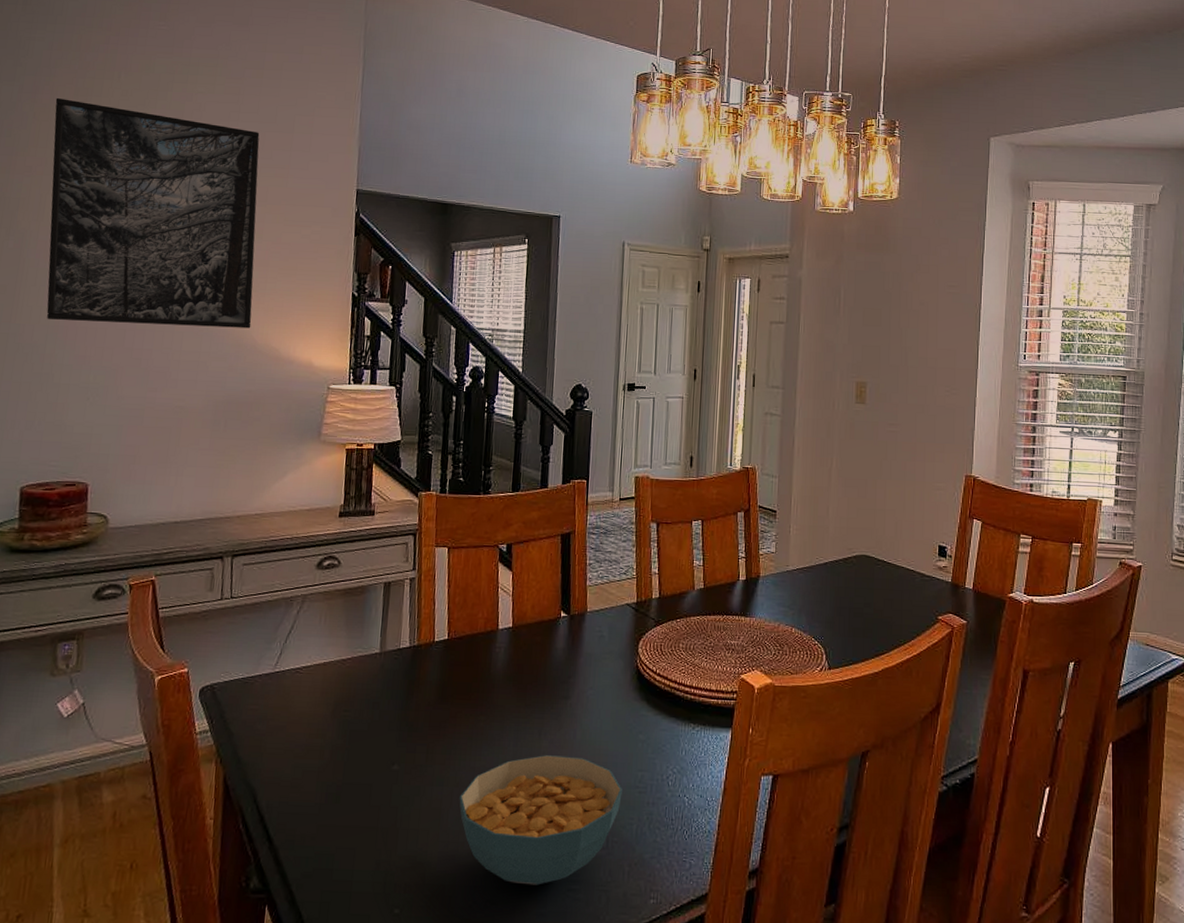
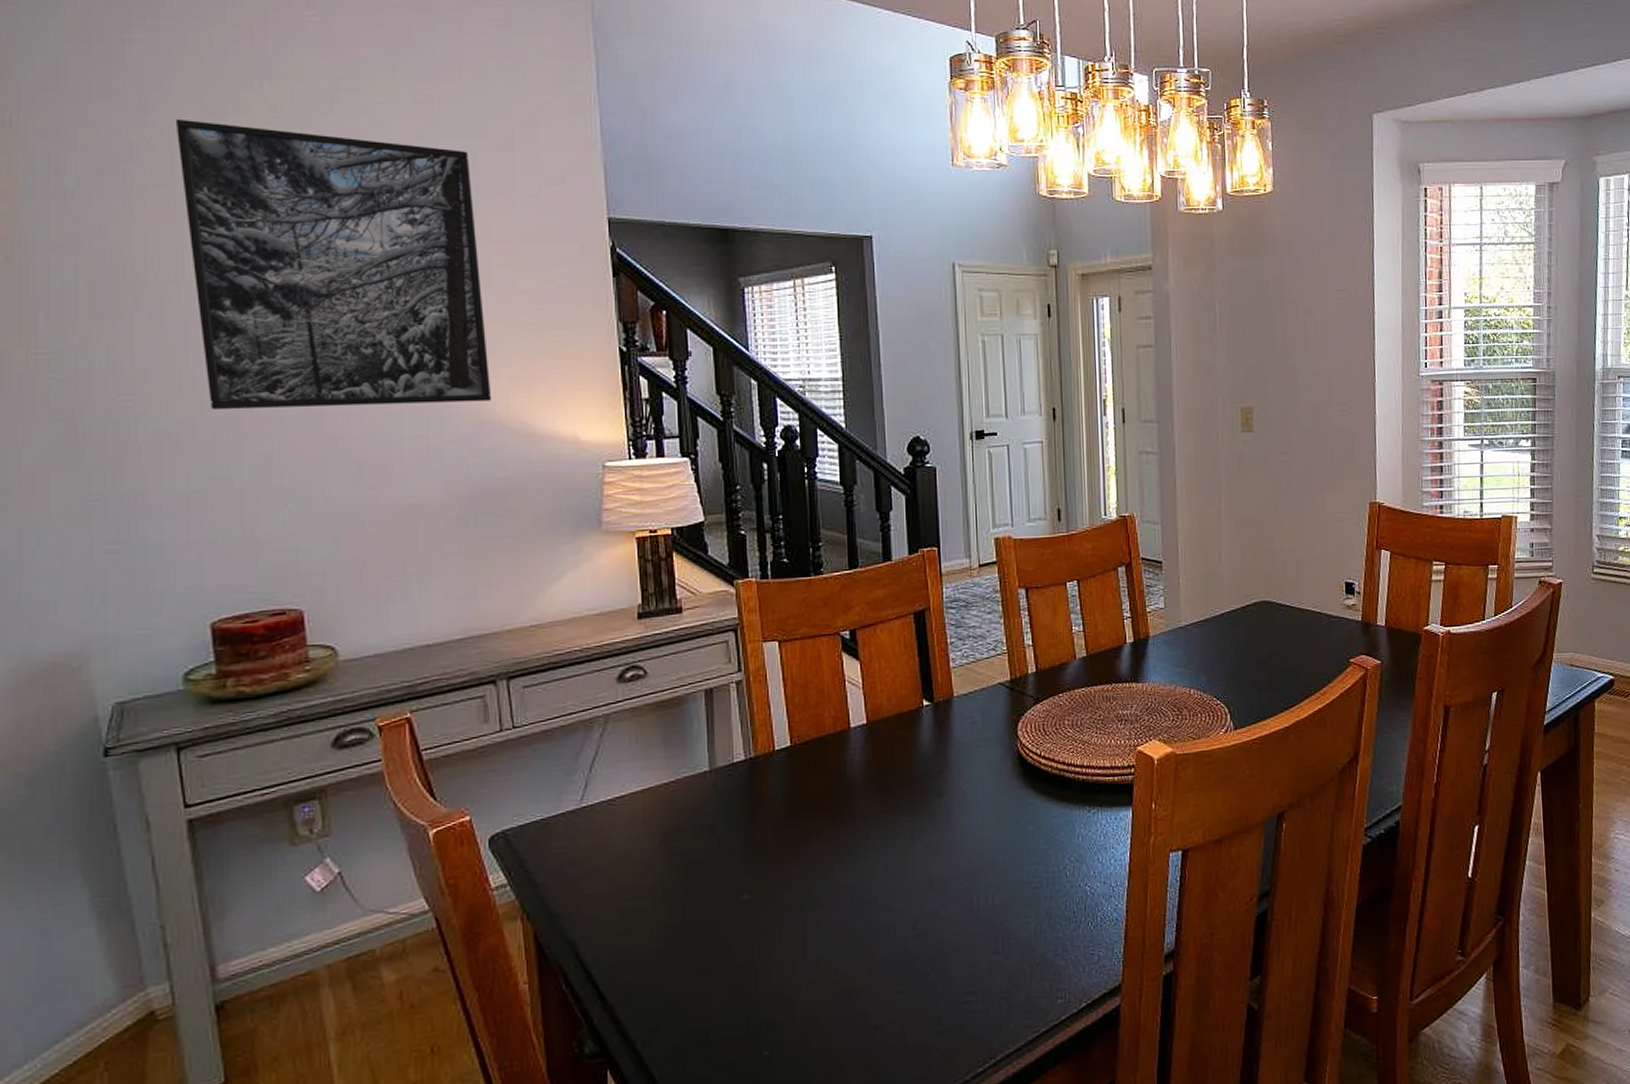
cereal bowl: present [459,755,622,885] -> none [825,858,1015,1004]

